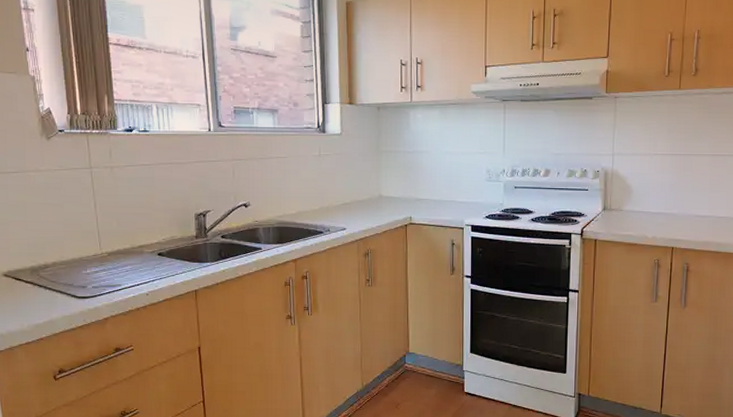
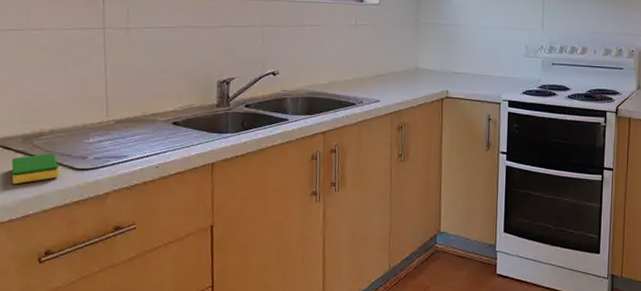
dish sponge: none [24,283,64,312] -> present [11,153,59,185]

